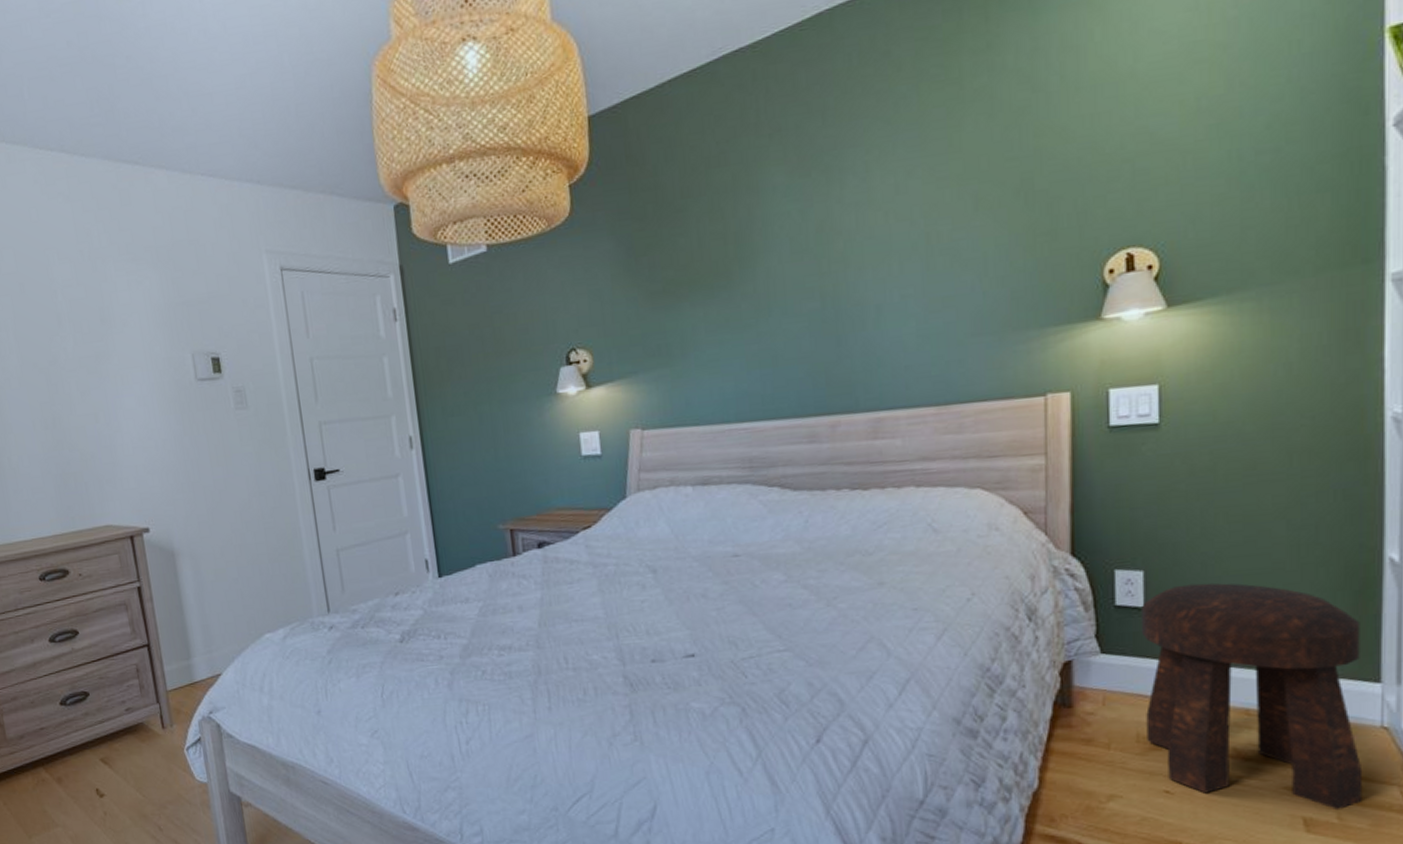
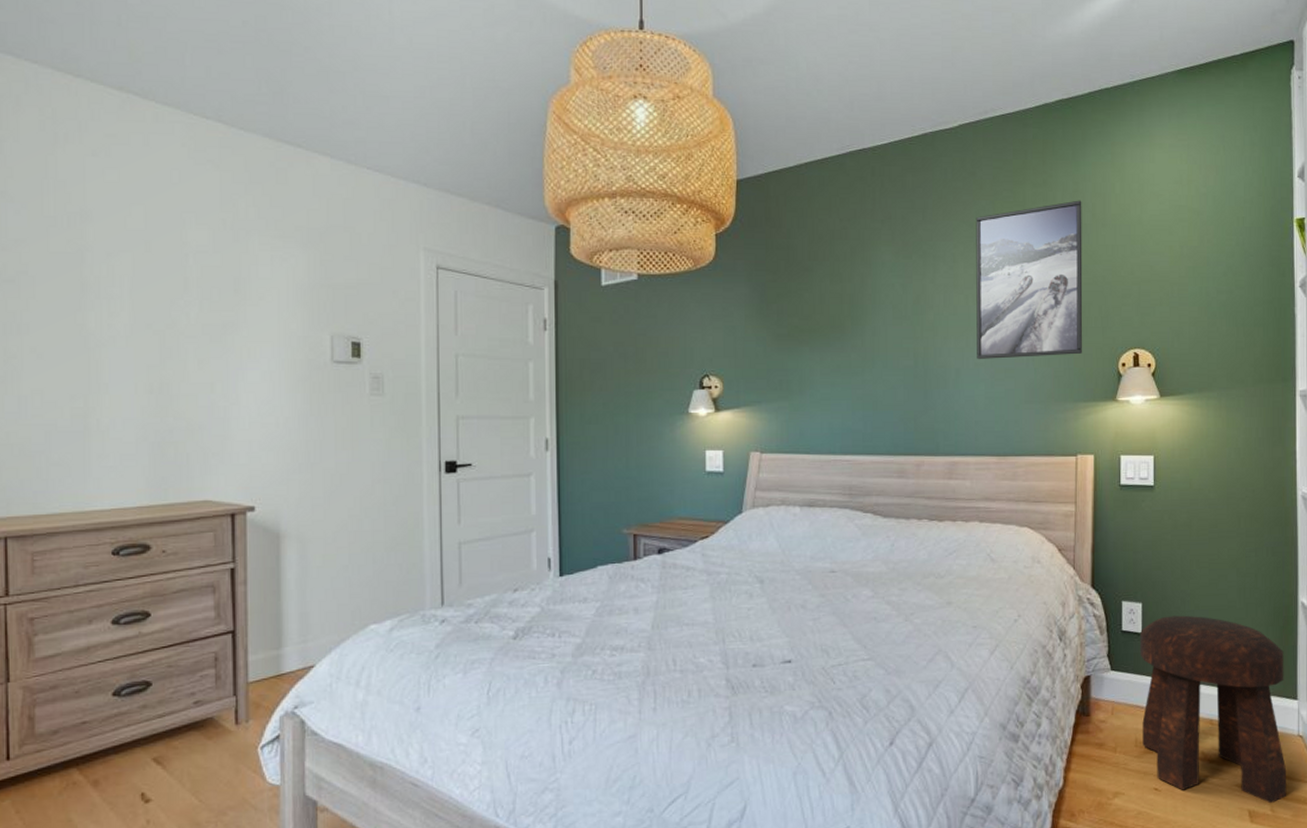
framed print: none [894,60,1051,289] -> present [976,200,1083,359]

